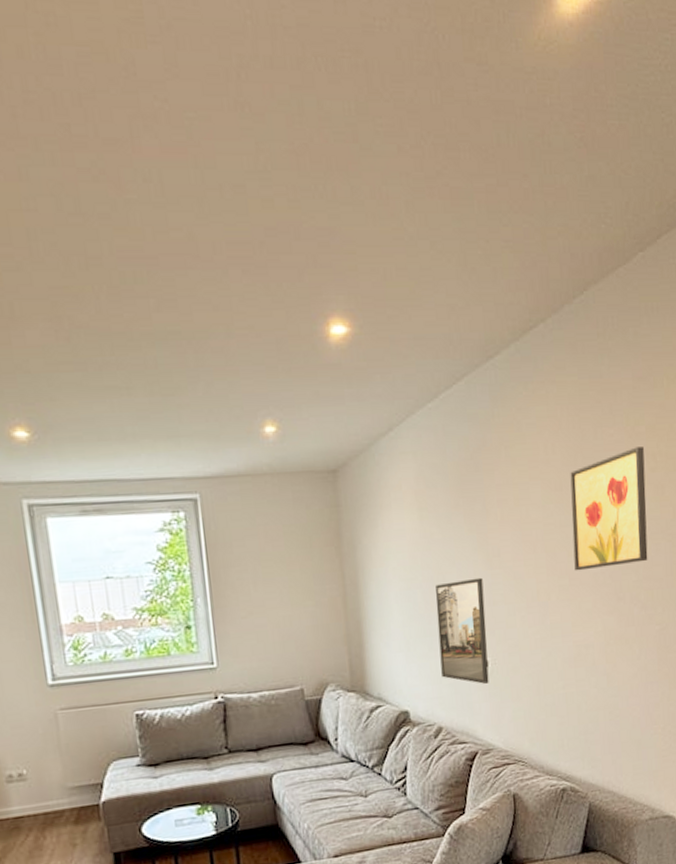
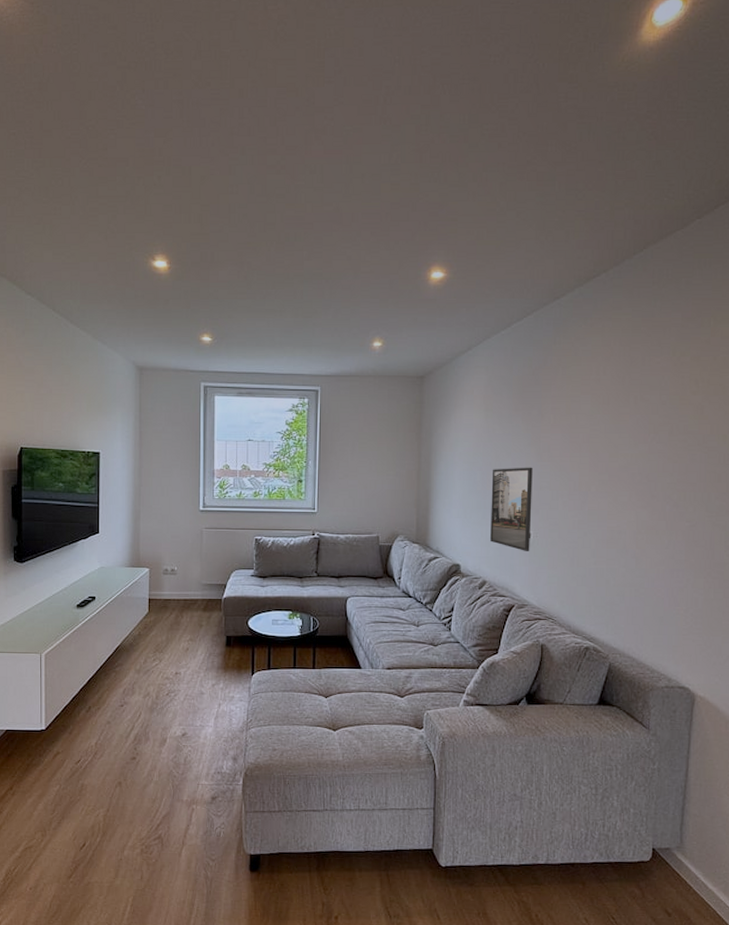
wall art: present [570,447,648,571] -> none [614,374,687,470]

